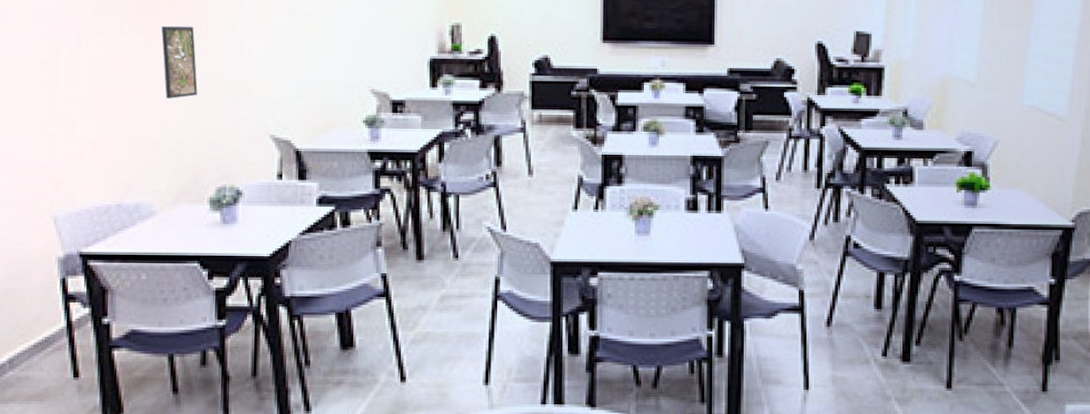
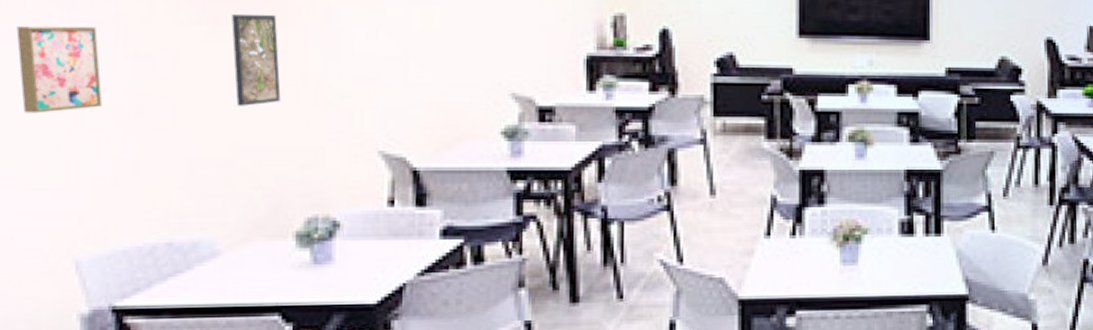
wall art: none [10,36,70,104] -> present [16,25,103,113]

